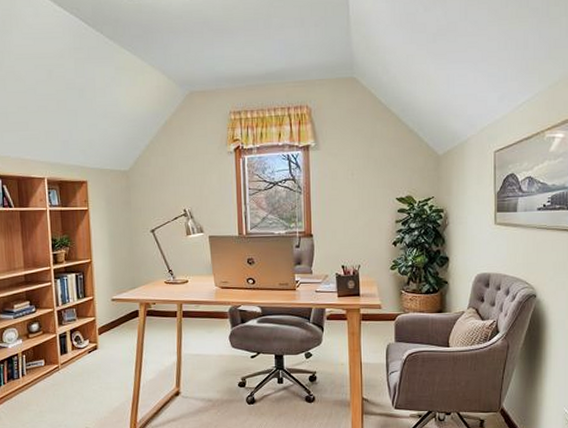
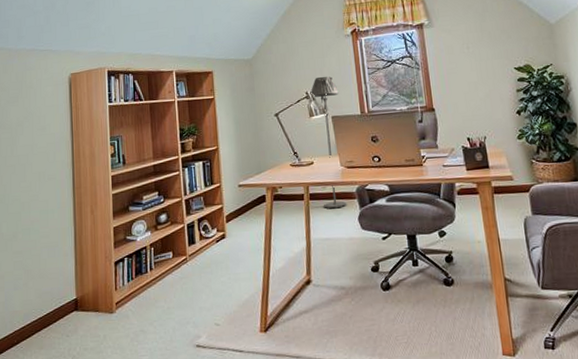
floor lamp: none [188,194,219,327] -> present [310,76,347,209]

